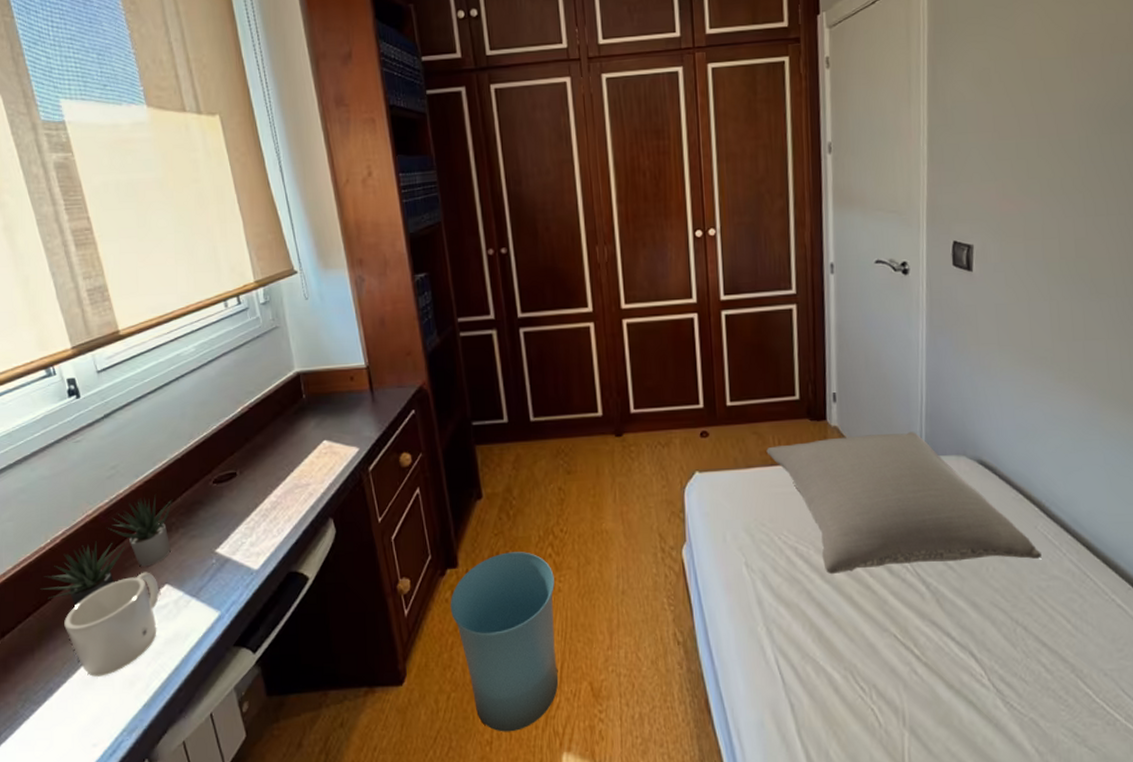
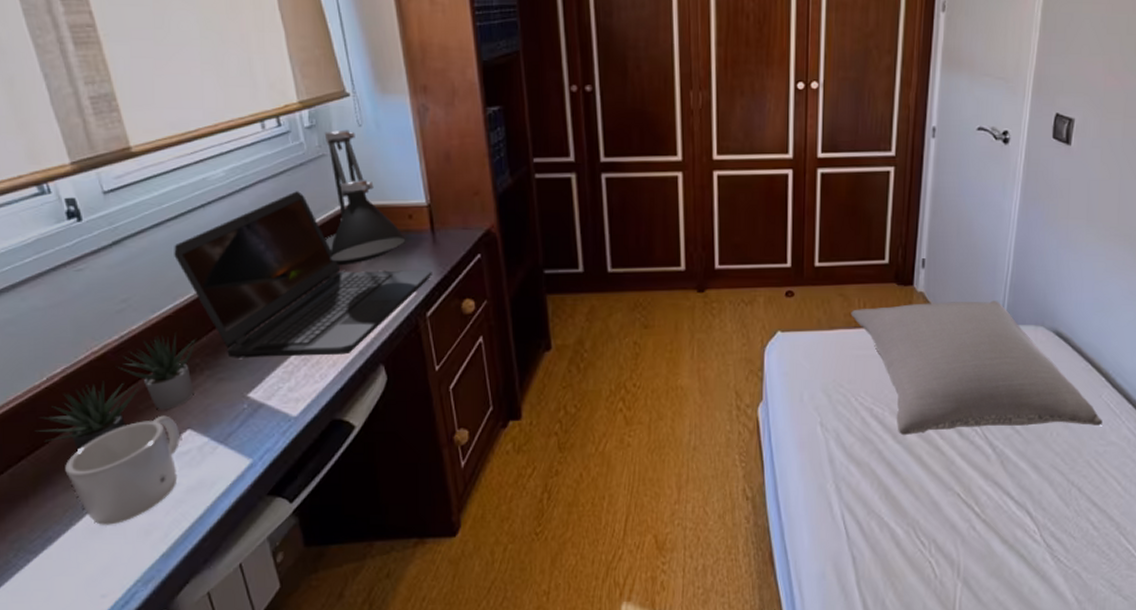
laptop computer: none [154,361,373,517] -> present [174,191,432,358]
desk lamp: none [277,303,349,427] -> present [324,129,406,266]
waste bin: present [450,552,559,732] -> none [511,405,624,583]

